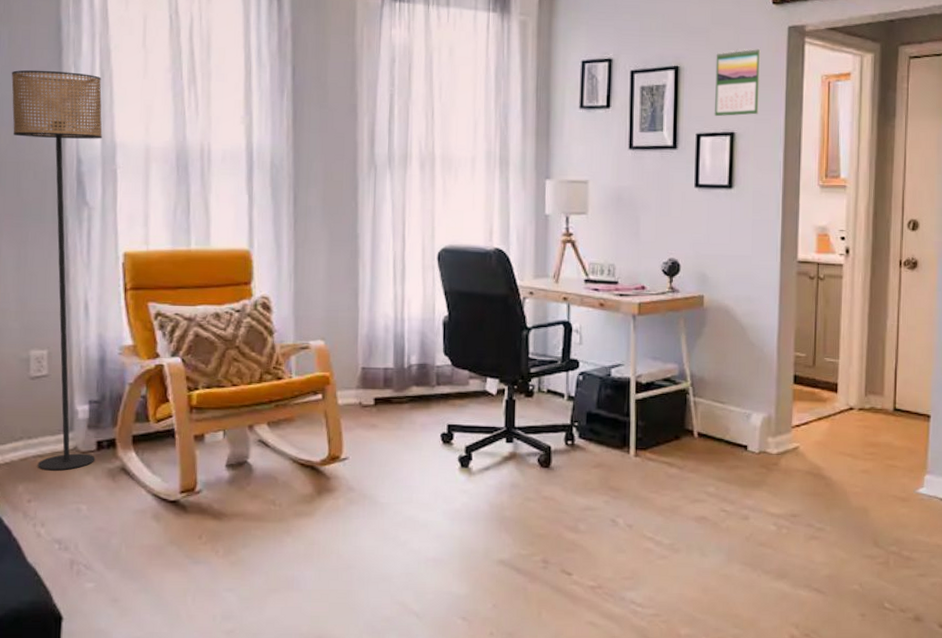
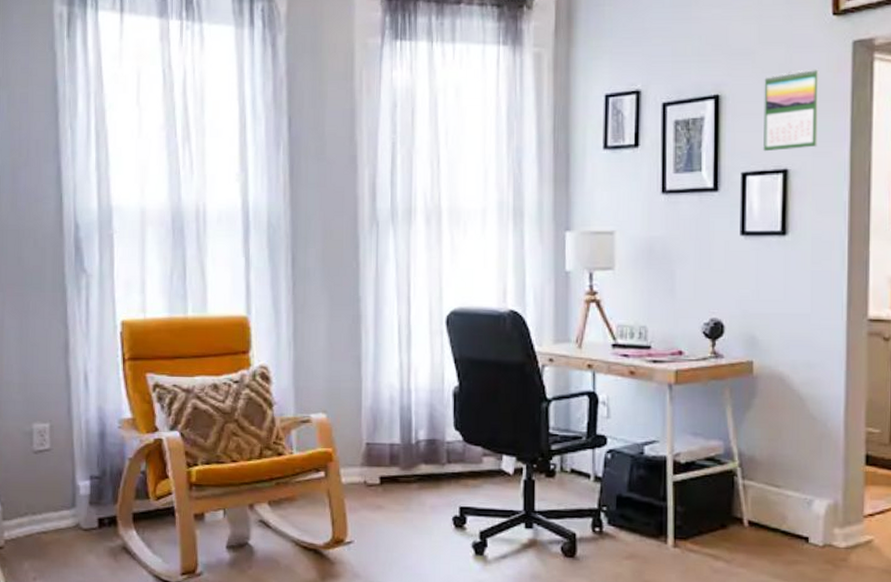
floor lamp: present [11,70,103,471] -> none [11,134,99,548]

